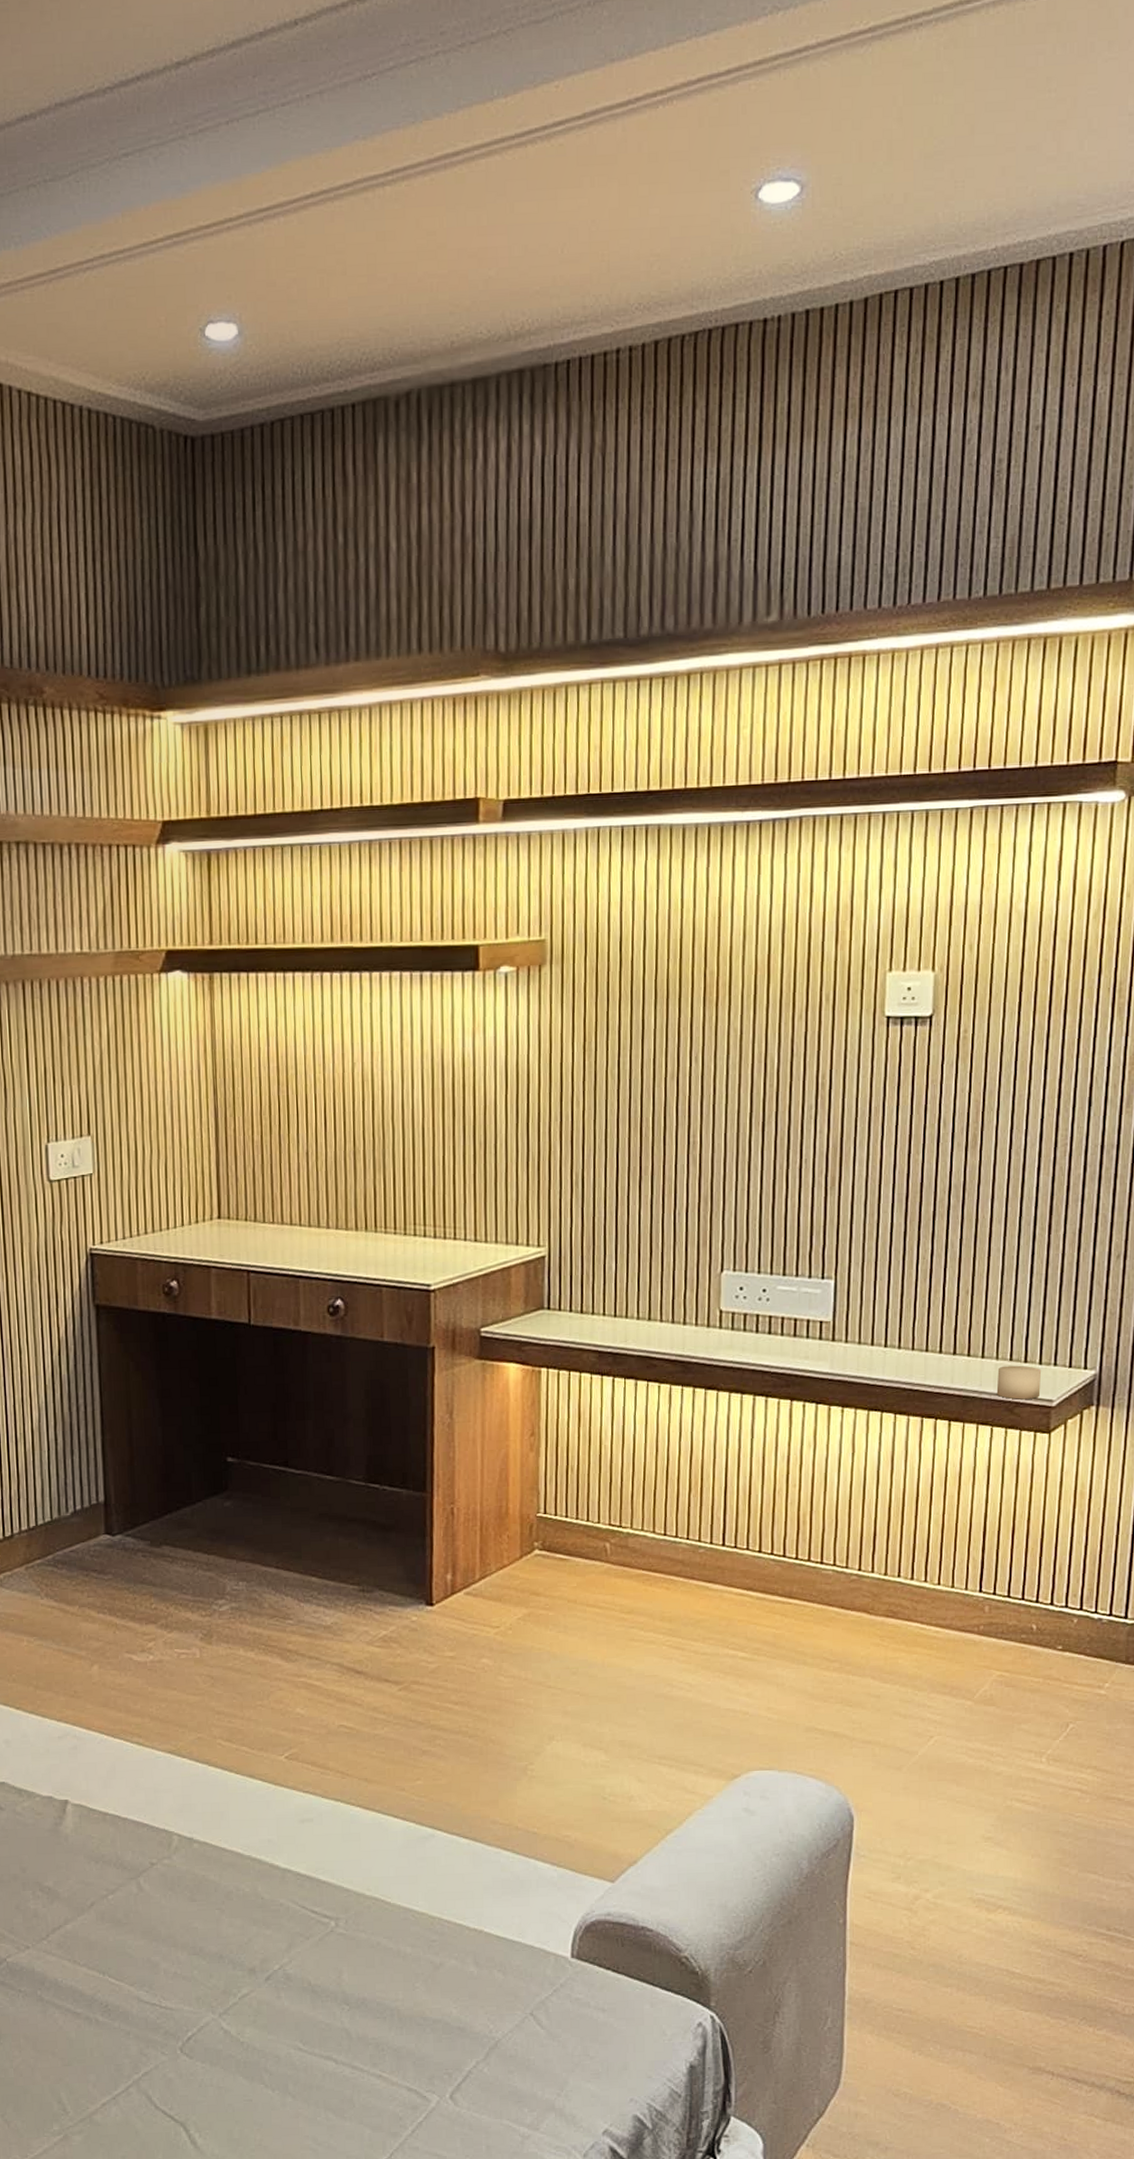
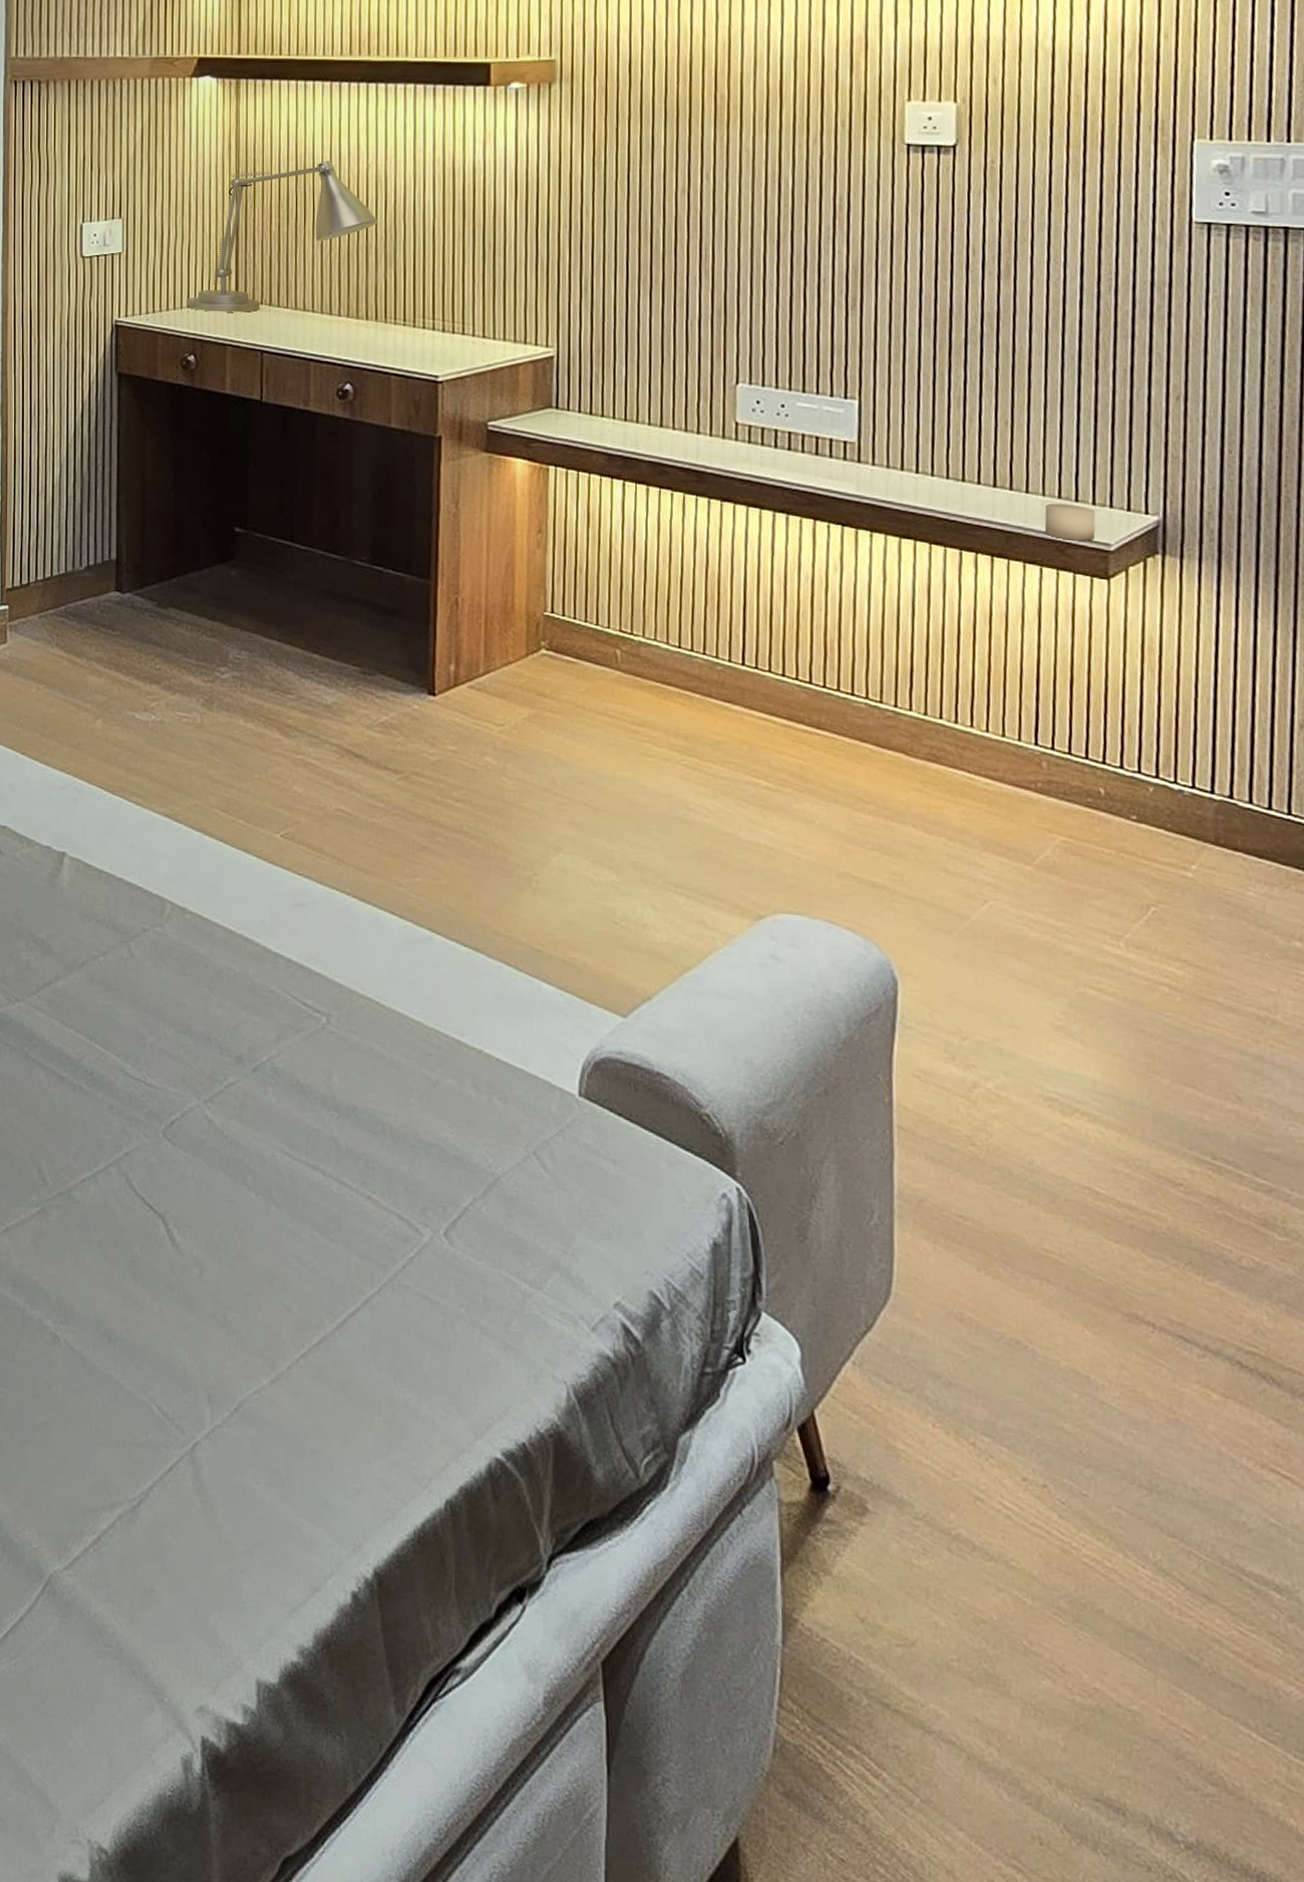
desk lamp: none [166,1059,365,1233] -> present [187,160,378,312]

